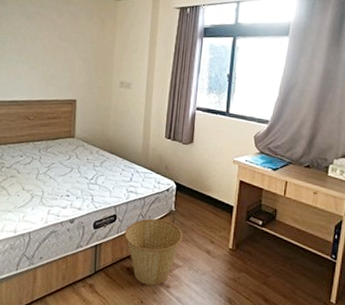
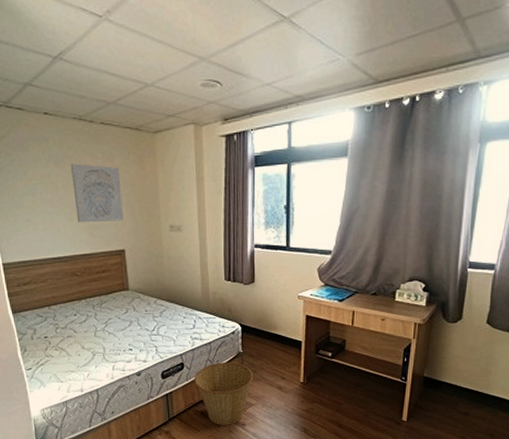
wall art: none [38,20,82,74] -> present [70,164,123,223]

